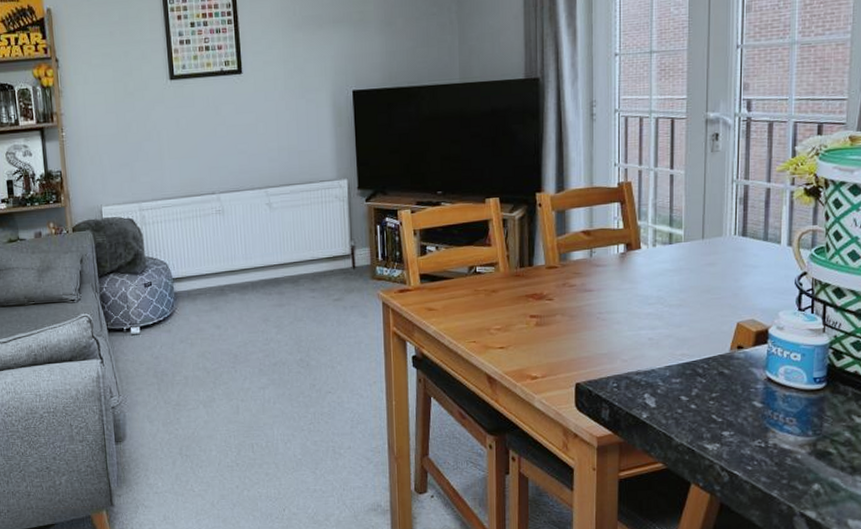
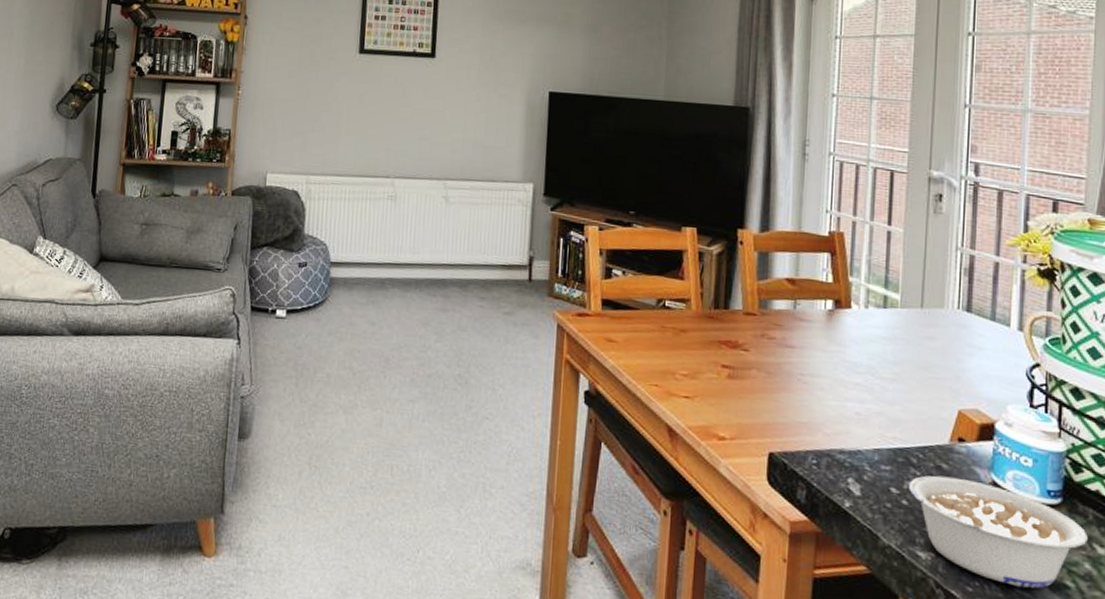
legume: none [696,379,849,460] -> present [909,475,1089,589]

